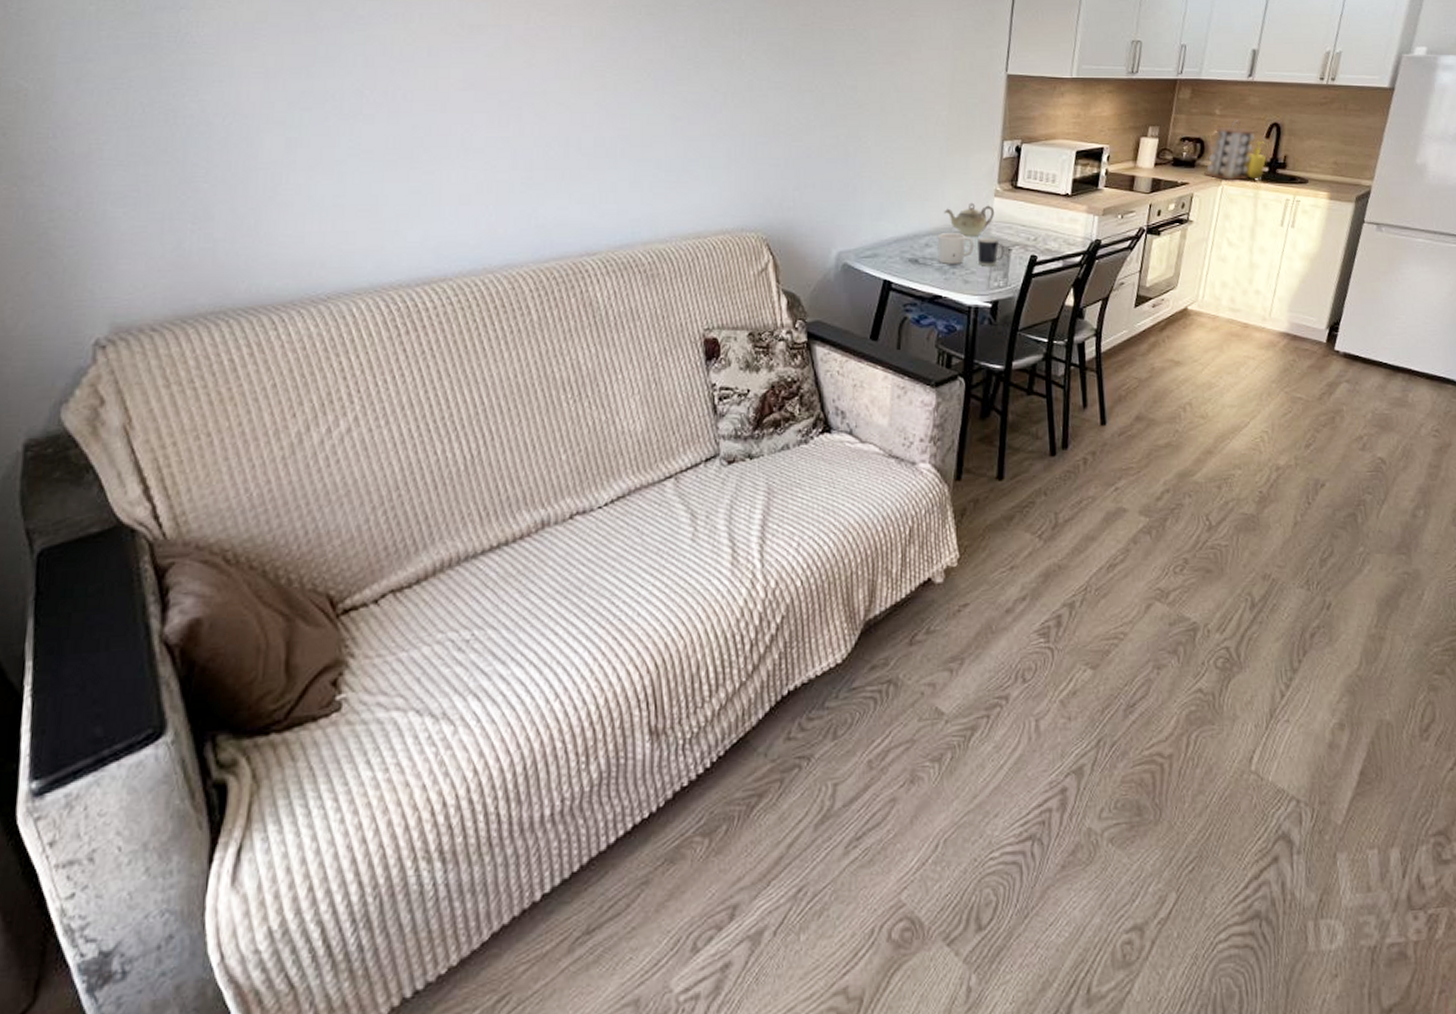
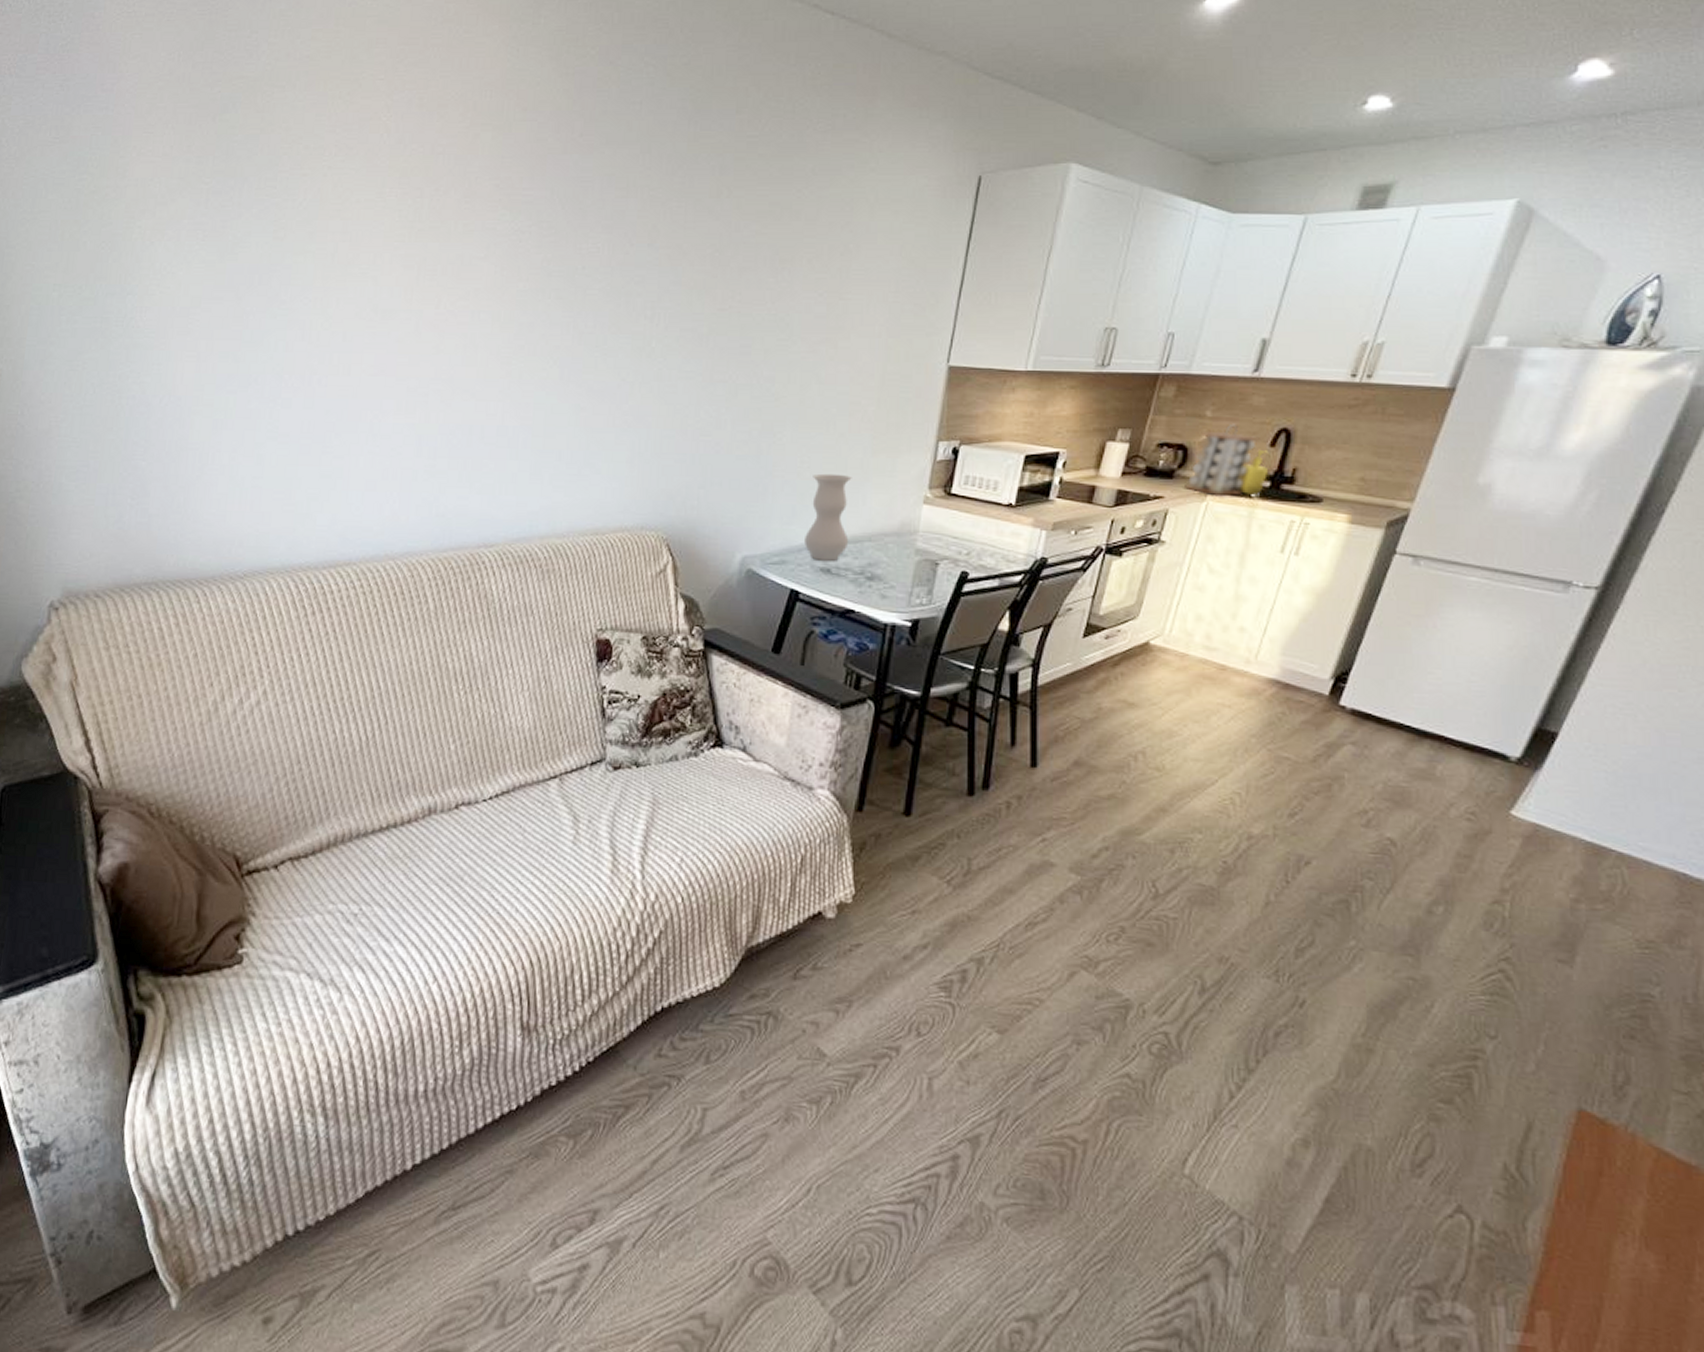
vase: none [893,172,933,253] -> present [805,473,852,562]
mug: present [937,233,974,264] -> none [853,542,895,576]
teapot: present [944,202,995,237] -> none [864,509,923,548]
mug: present [977,237,1004,266] -> none [898,548,931,581]

